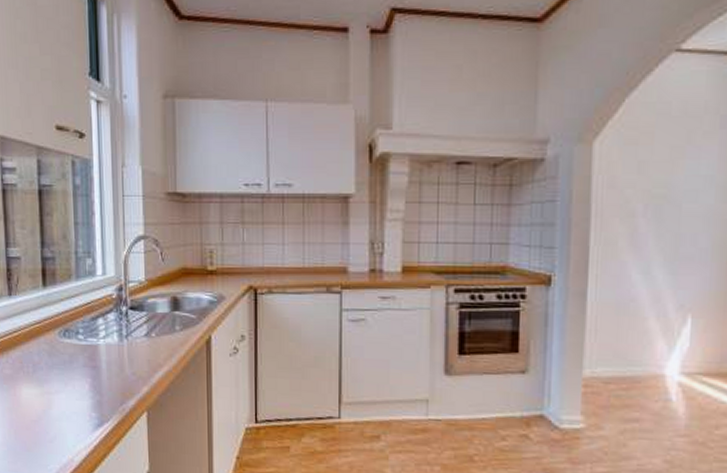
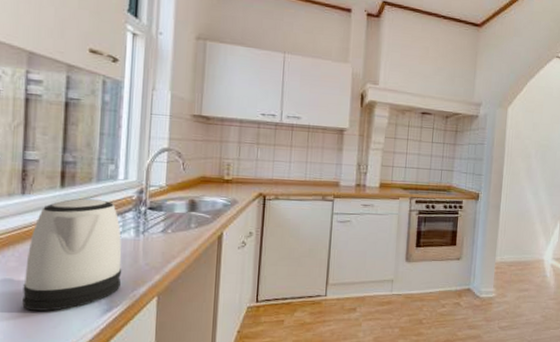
kettle: none [19,299,110,424] -> present [22,198,122,311]

